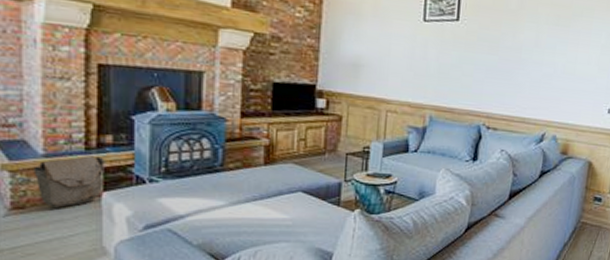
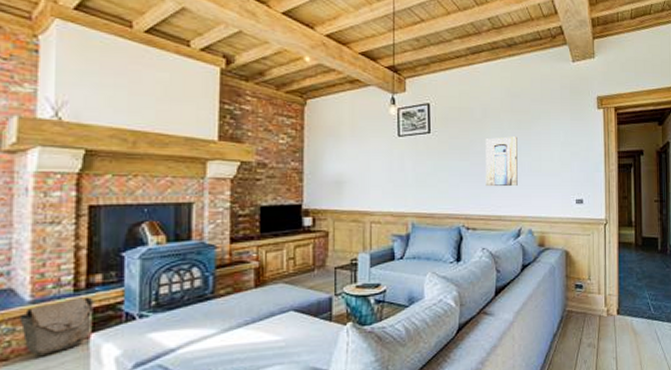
wall art: none [513,32,554,88] -> present [485,136,518,187]

